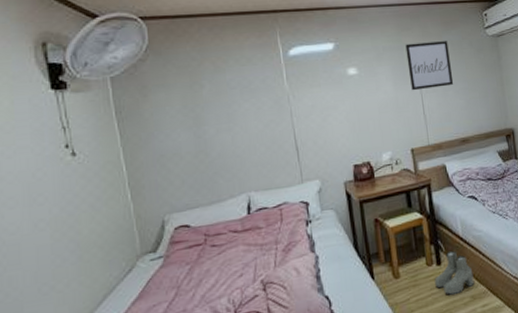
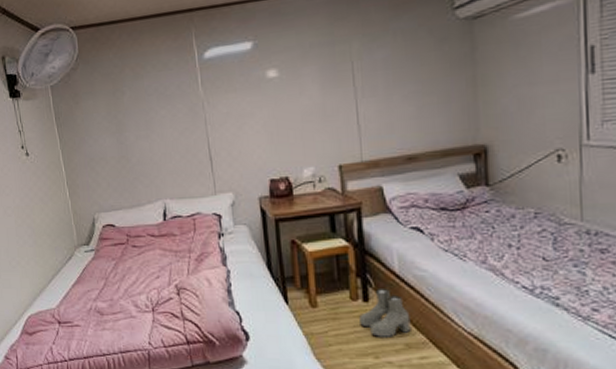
wall art: present [405,41,454,91] -> none [338,30,402,96]

